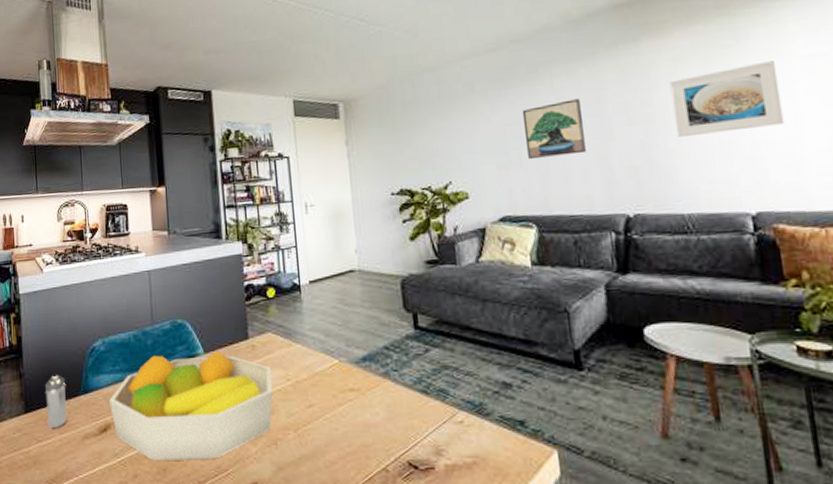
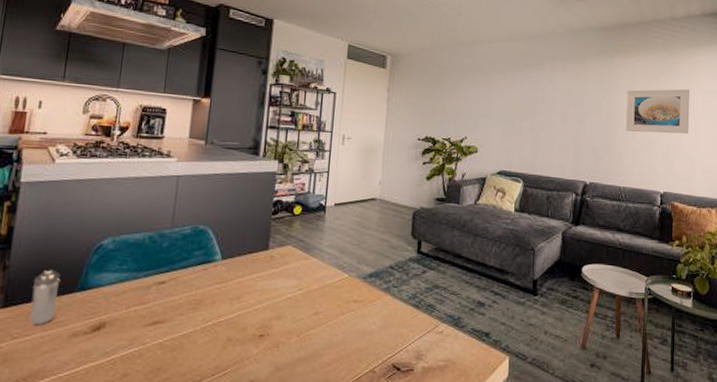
fruit bowl: present [109,350,273,462] -> none [108,257,286,361]
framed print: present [522,99,587,159] -> none [526,89,568,132]

